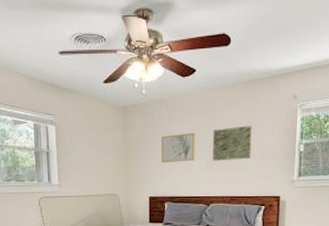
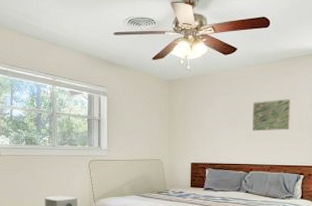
wall art: present [161,132,196,164] -> none [204,104,237,132]

